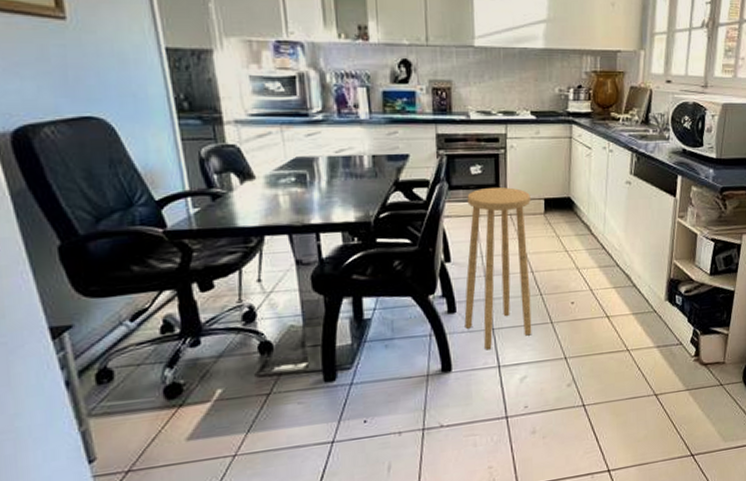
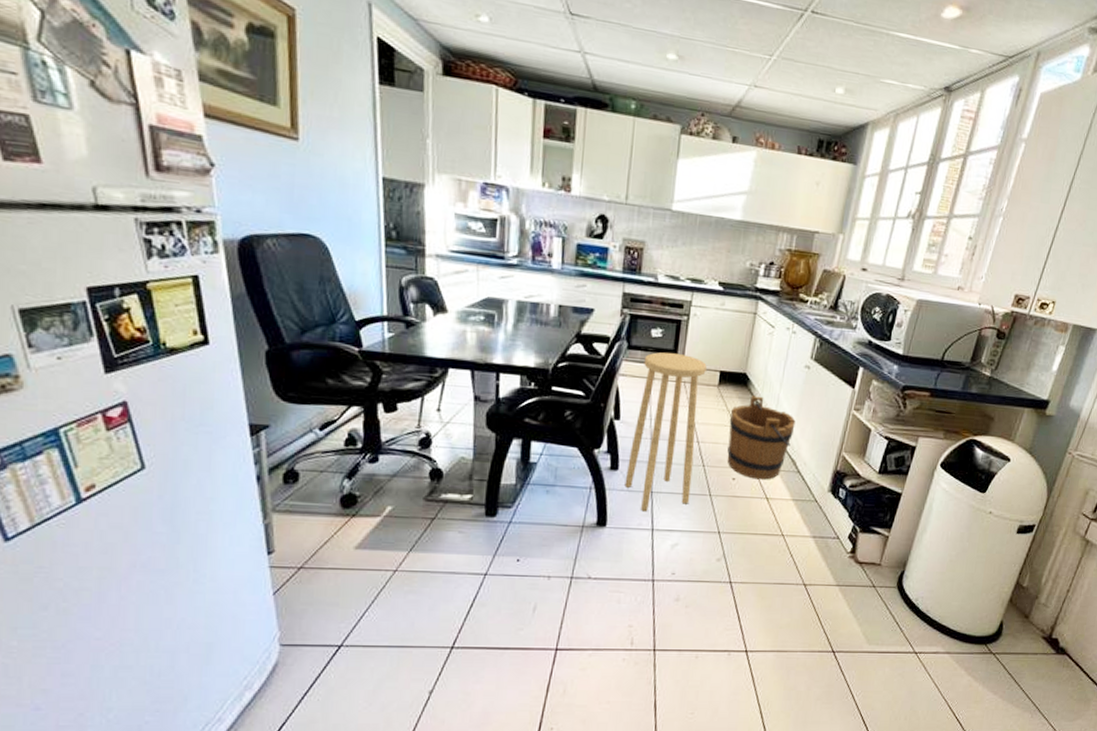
bucket: none [560,217,625,300] -> present [727,395,796,480]

